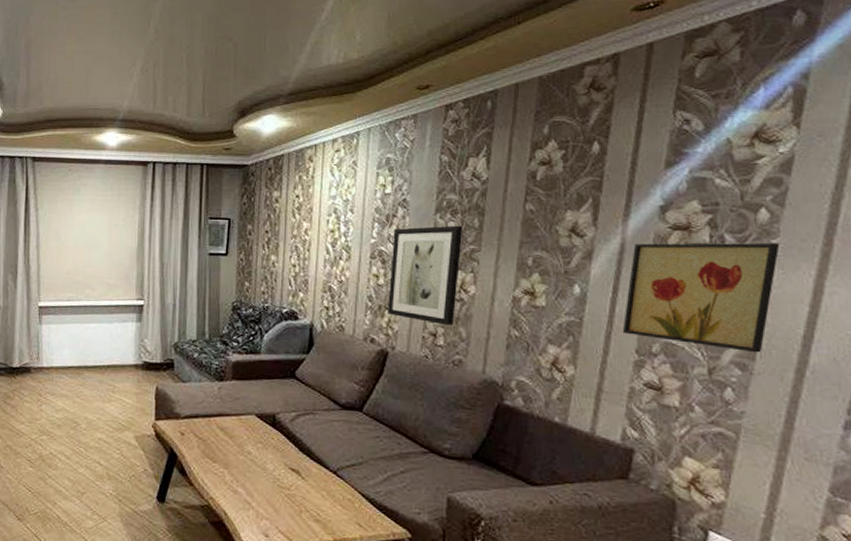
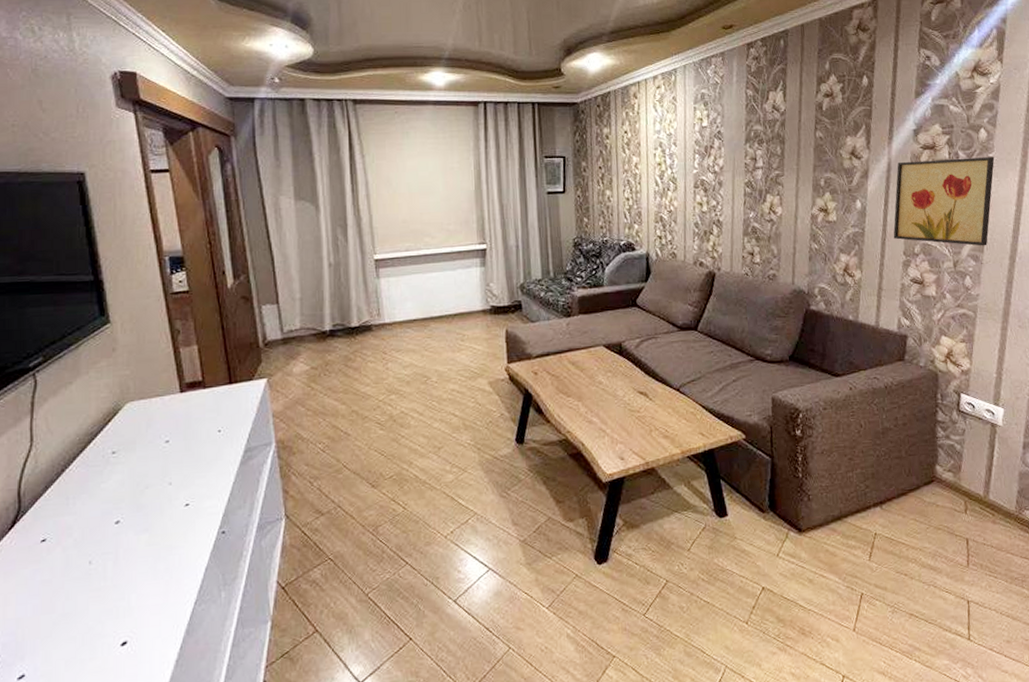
wall art: present [388,225,463,326] -> none [711,153,769,245]

